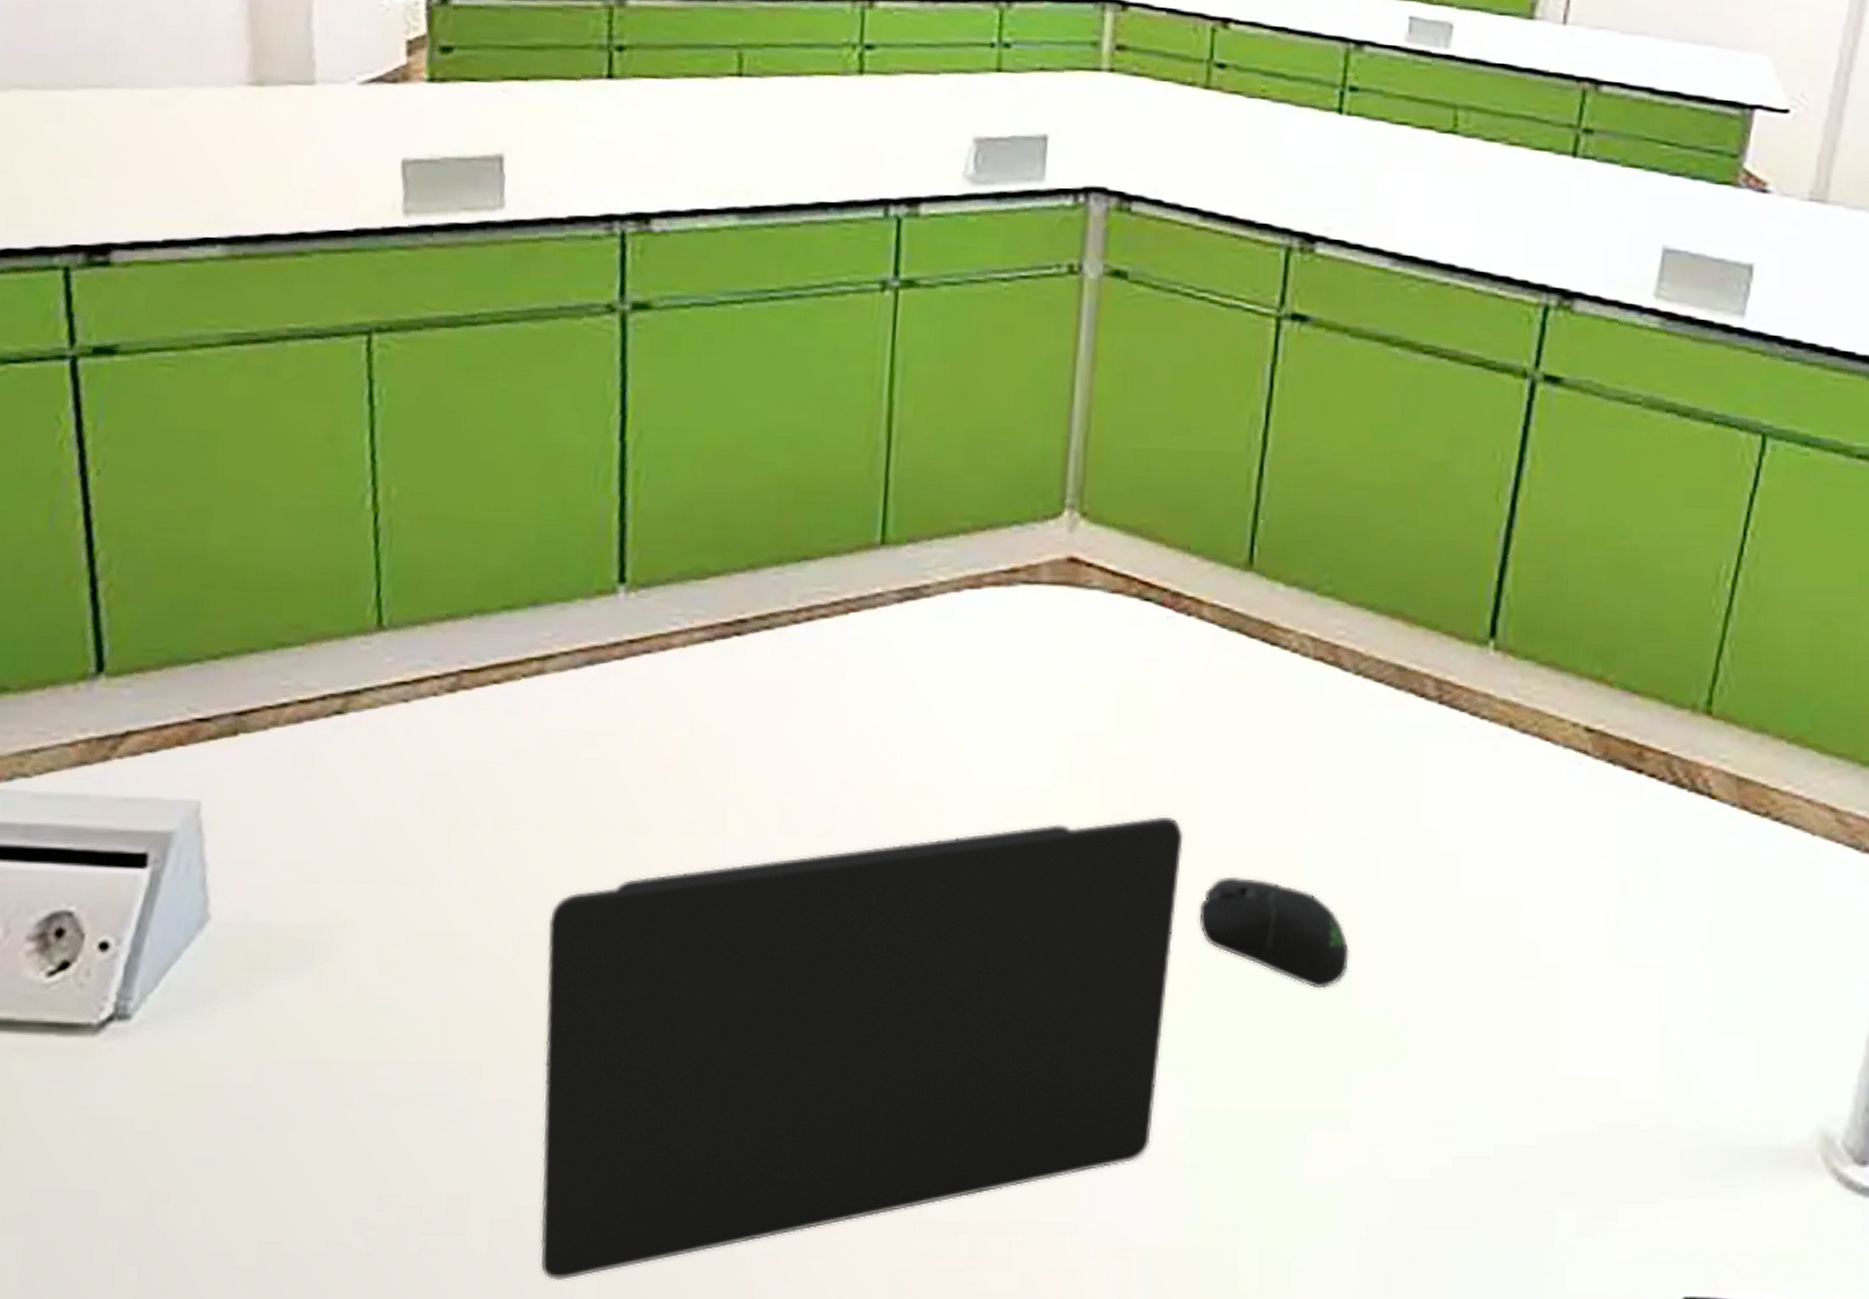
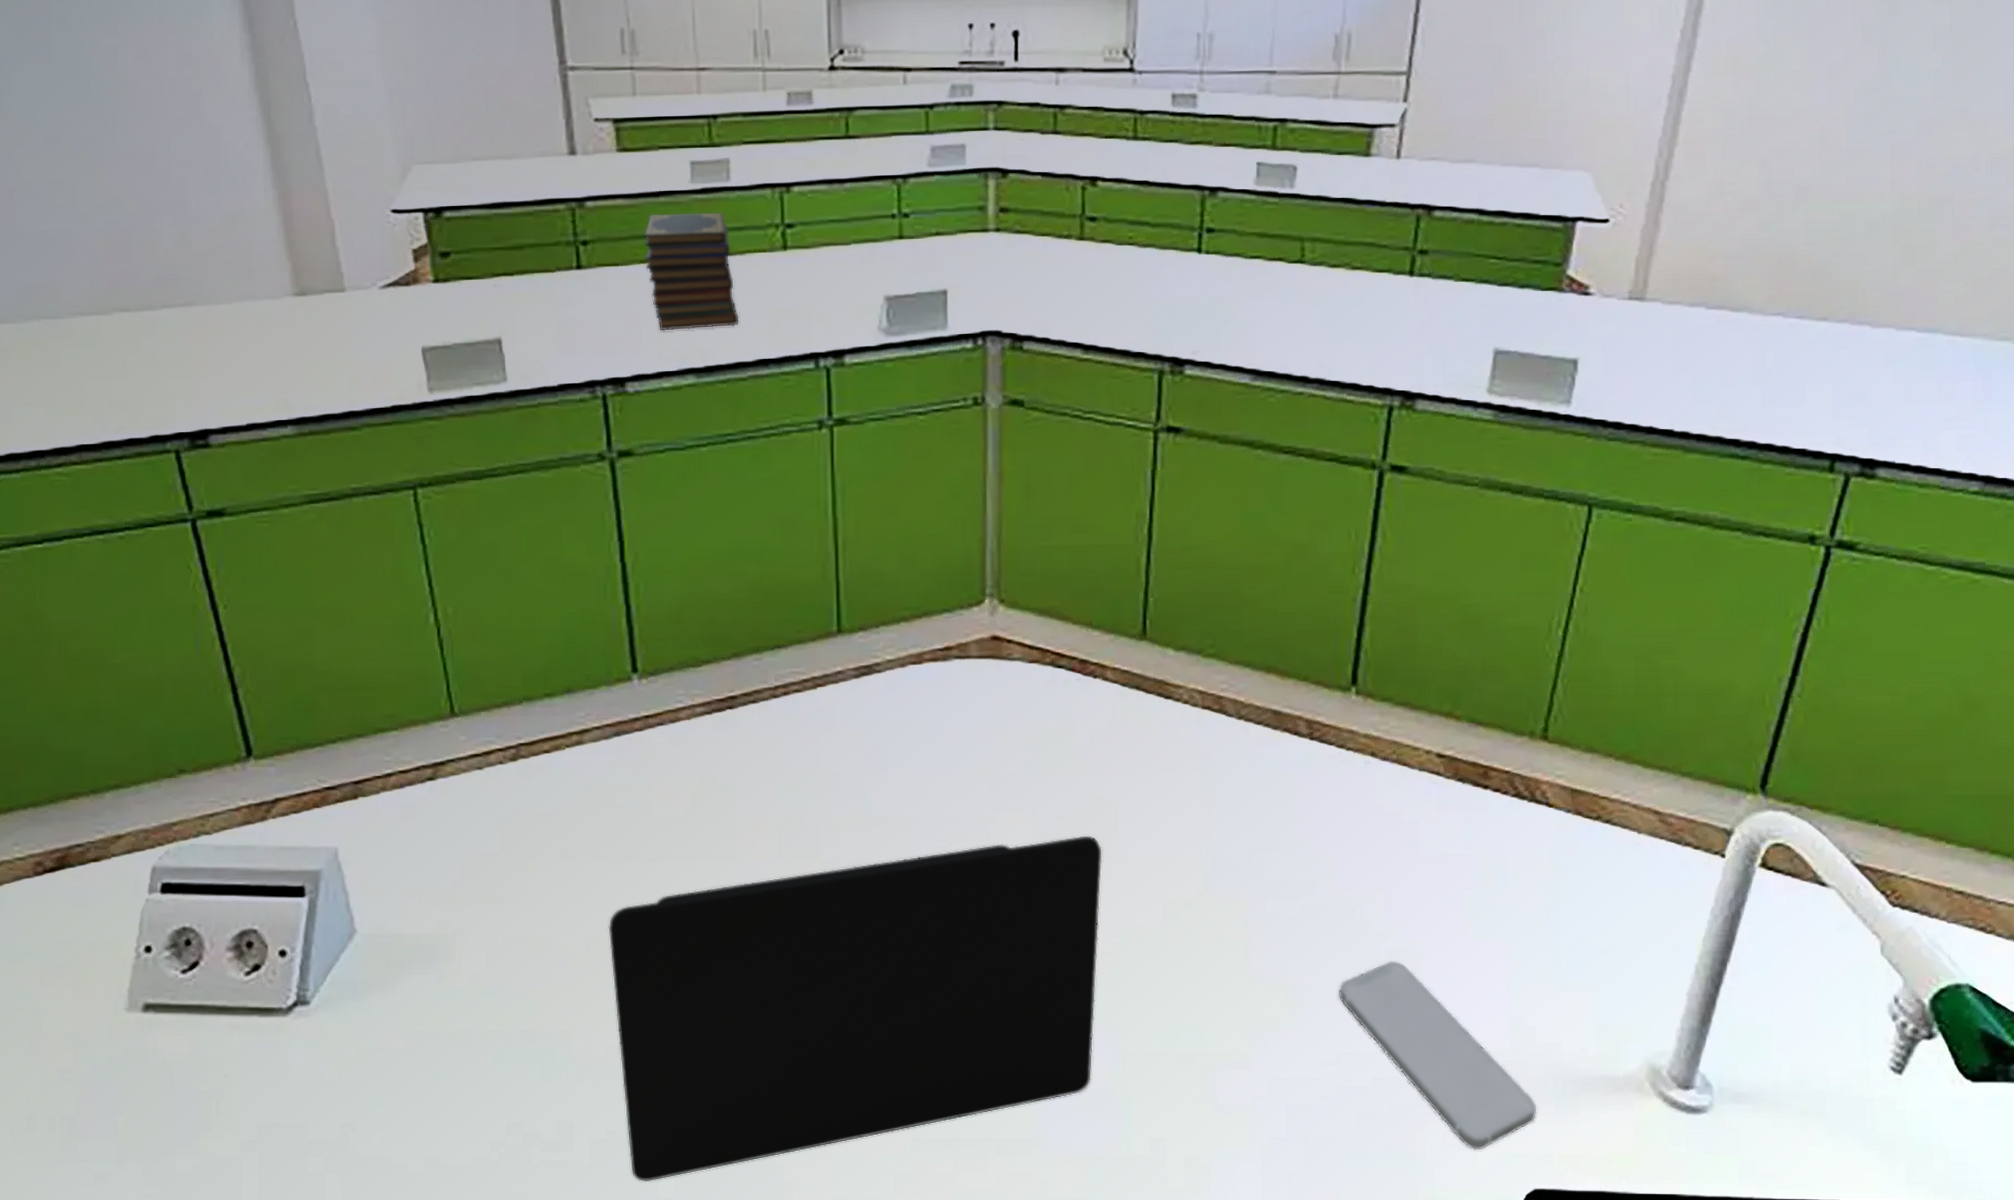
book stack: none [691,21,798,161] -> present [643,212,739,331]
computer mouse: present [1199,876,1349,989] -> none [1119,880,1244,963]
smartphone: none [1458,989,1690,1244] -> present [1338,960,1537,1150]

